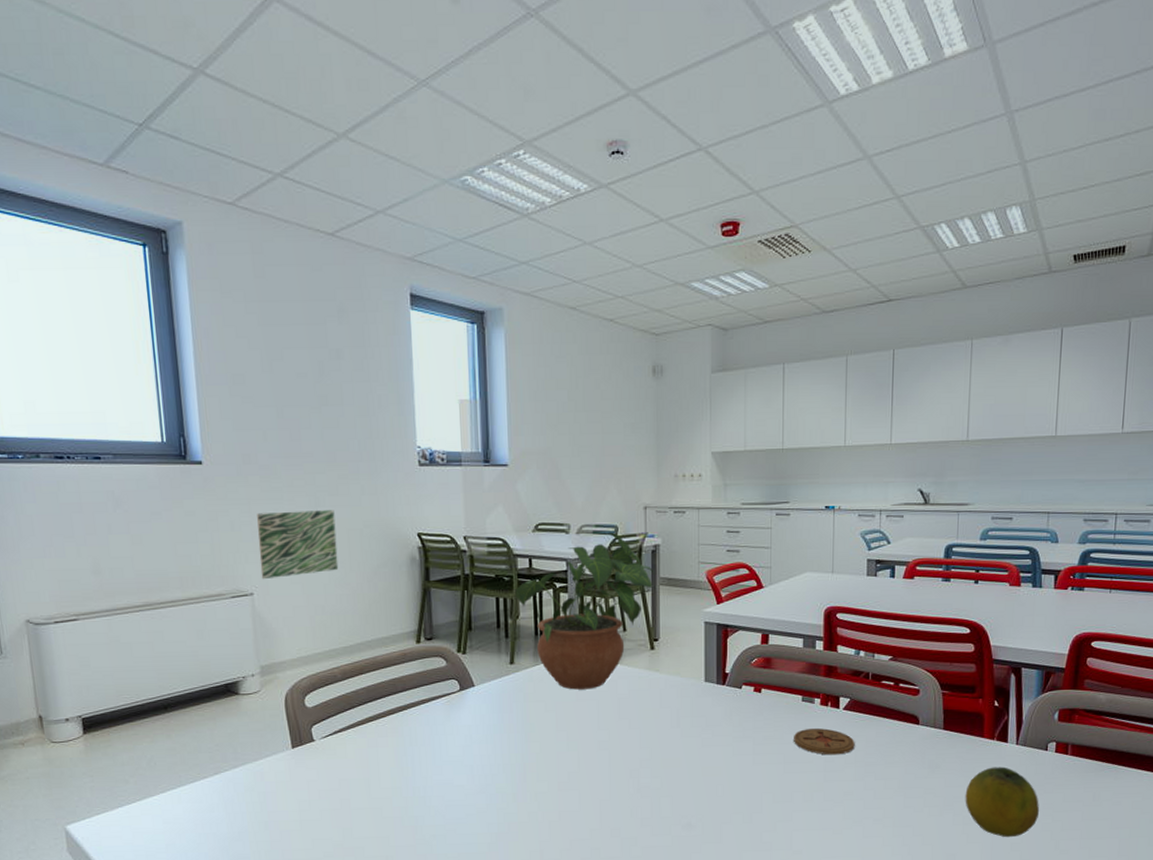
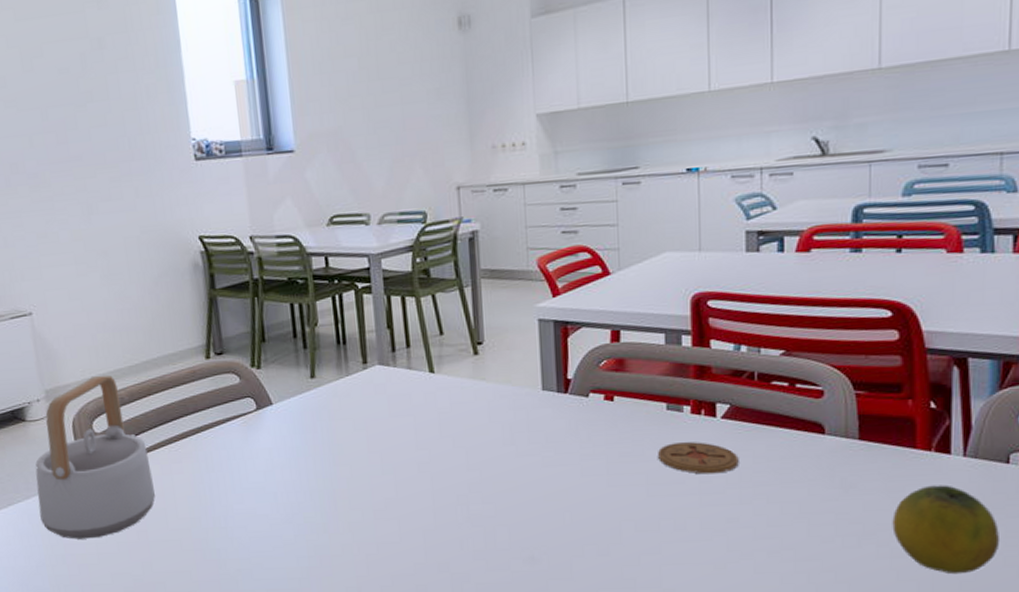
teapot: none [244,655,360,807] -> present [35,375,155,539]
wall art: present [257,510,339,580] -> none [29,217,118,298]
potted plant: present [515,532,654,690] -> none [311,219,473,405]

